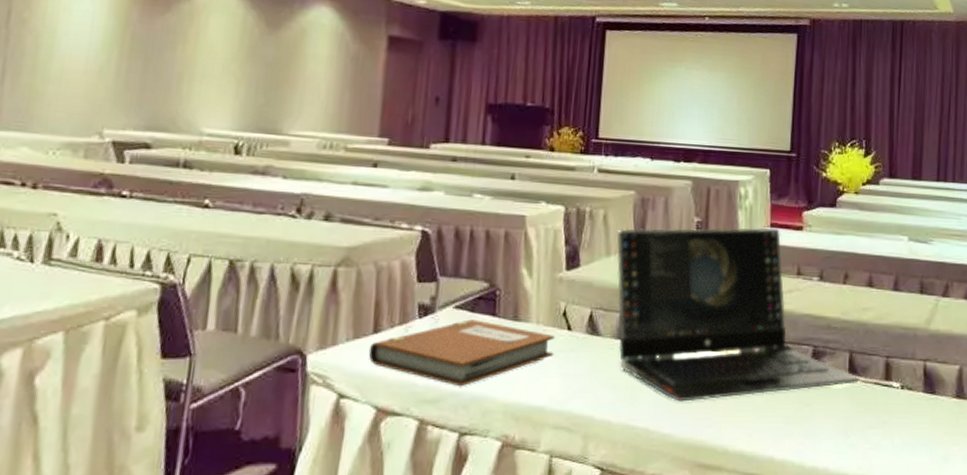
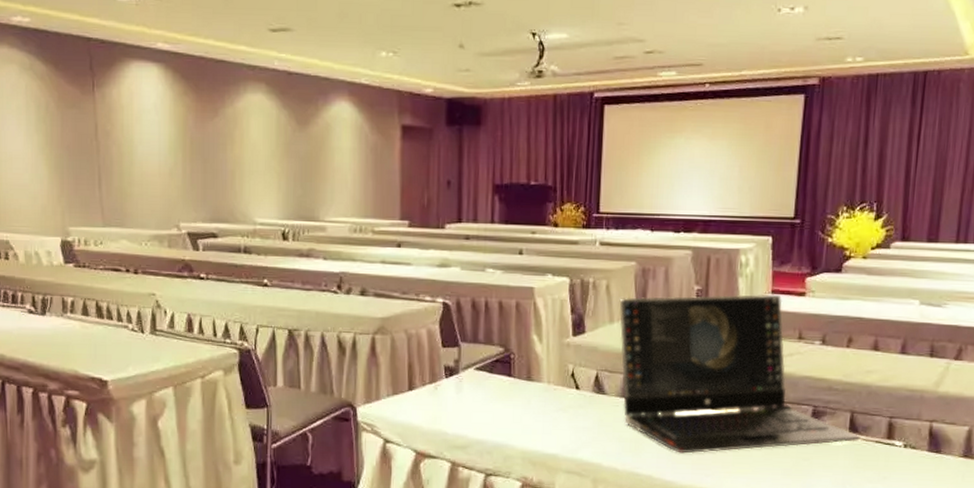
notebook: present [368,319,555,387] -> none [406,379,565,436]

